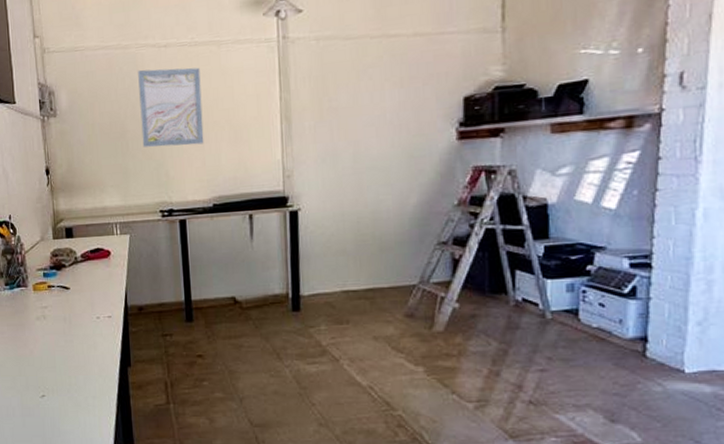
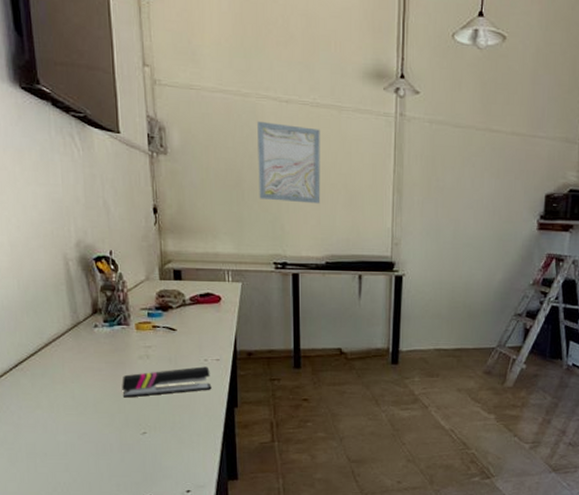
stapler: none [22,324,105,360] -> present [122,366,212,398]

